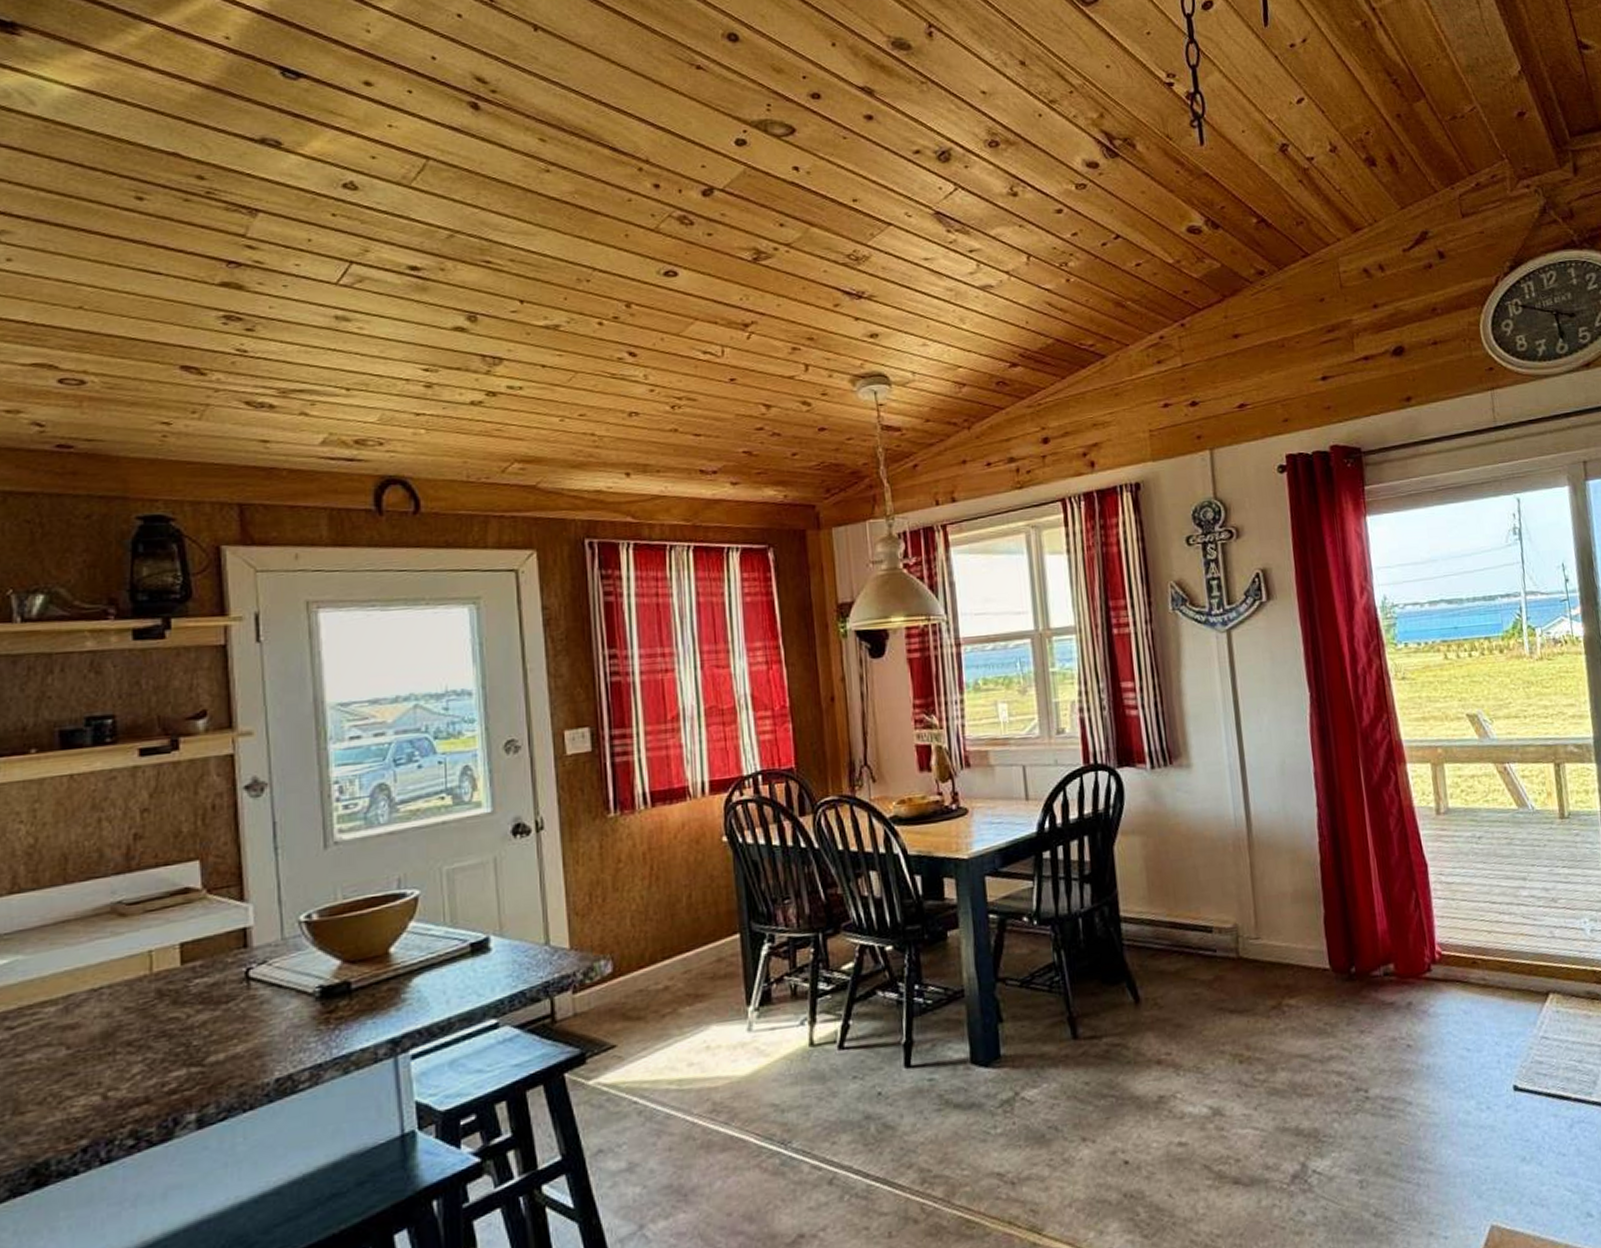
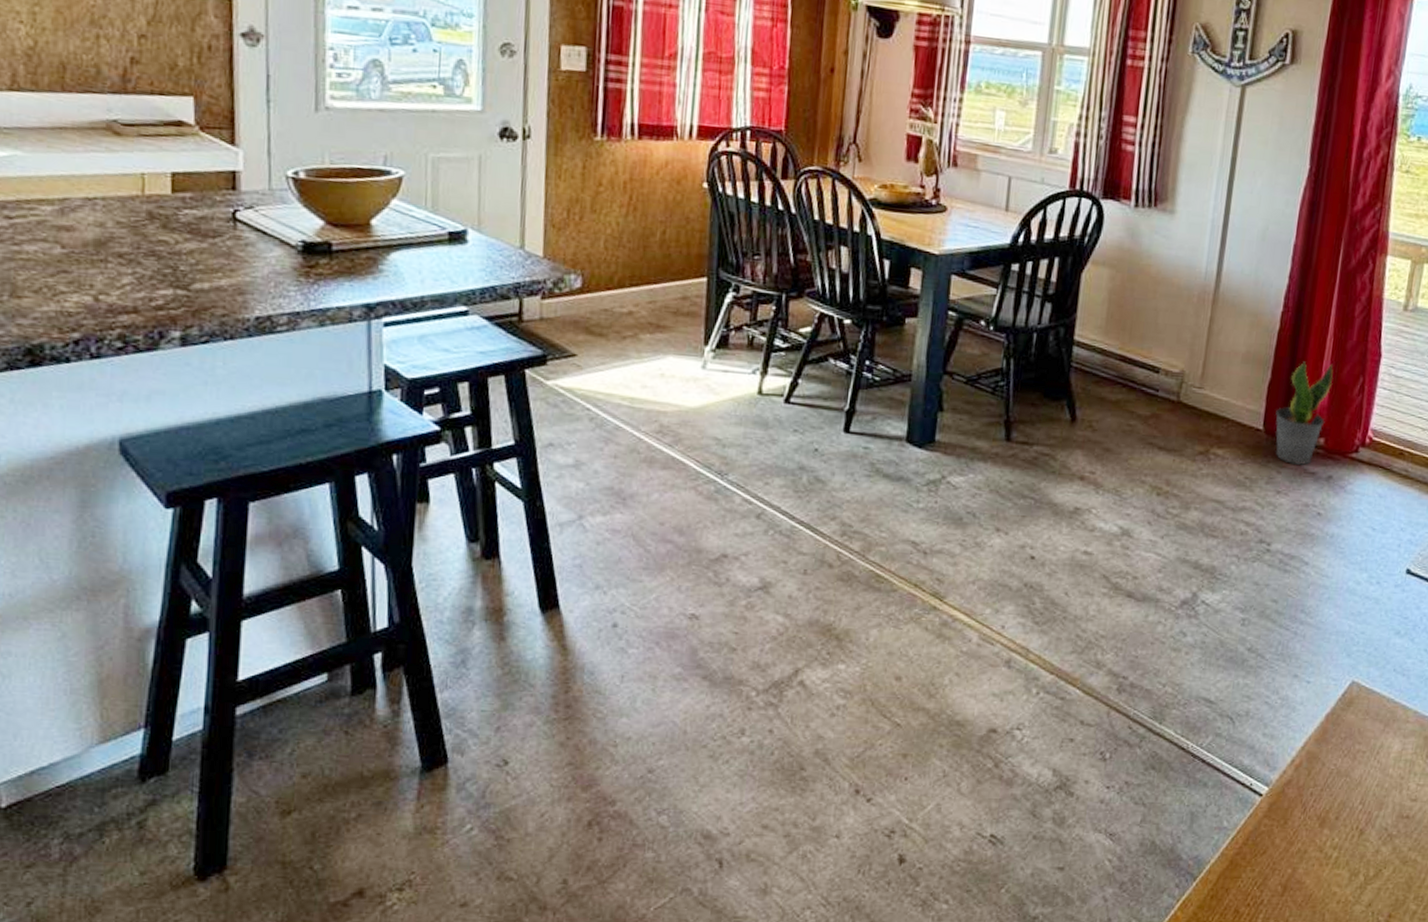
potted plant: none [1338,885,1390,999] -> present [1275,361,1334,466]

